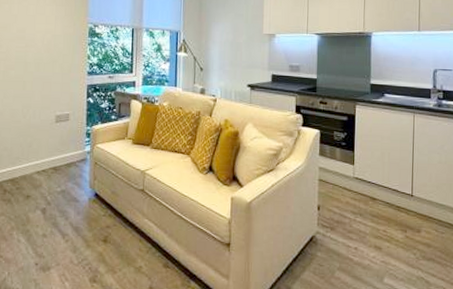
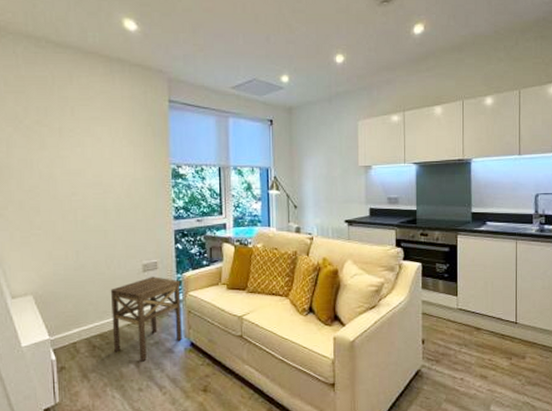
side table: none [23,127,90,208] -> present [110,277,182,362]

